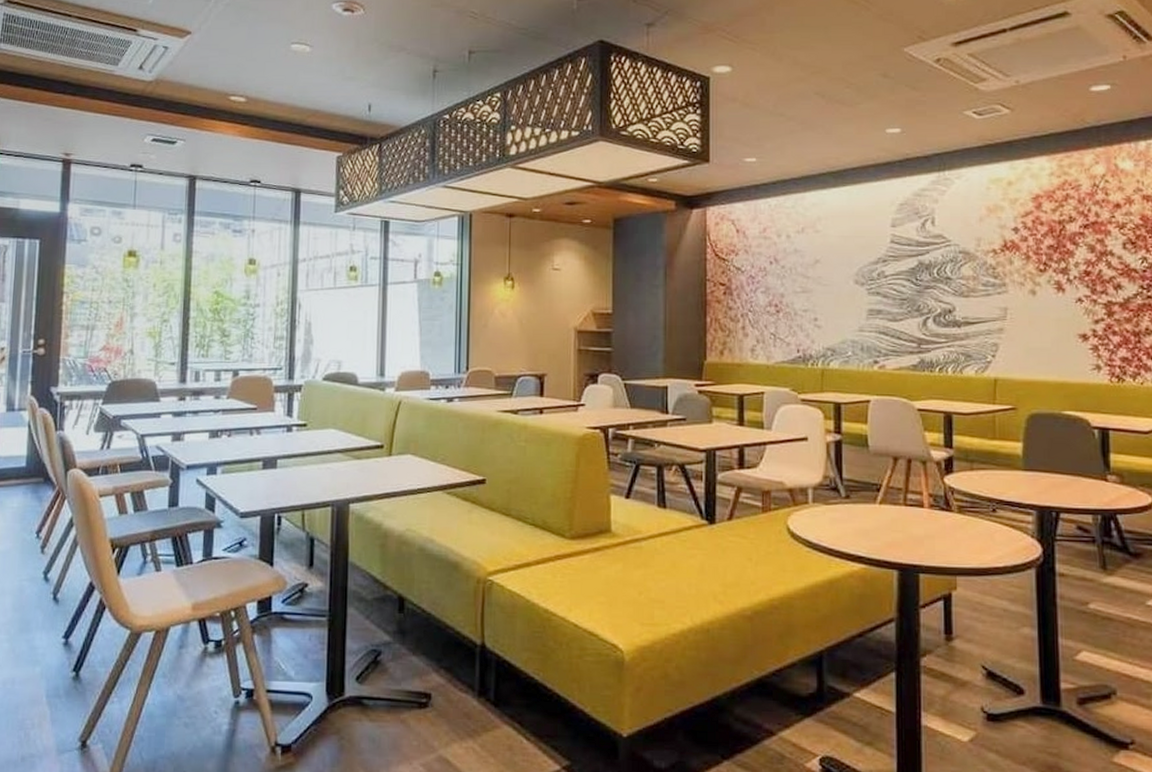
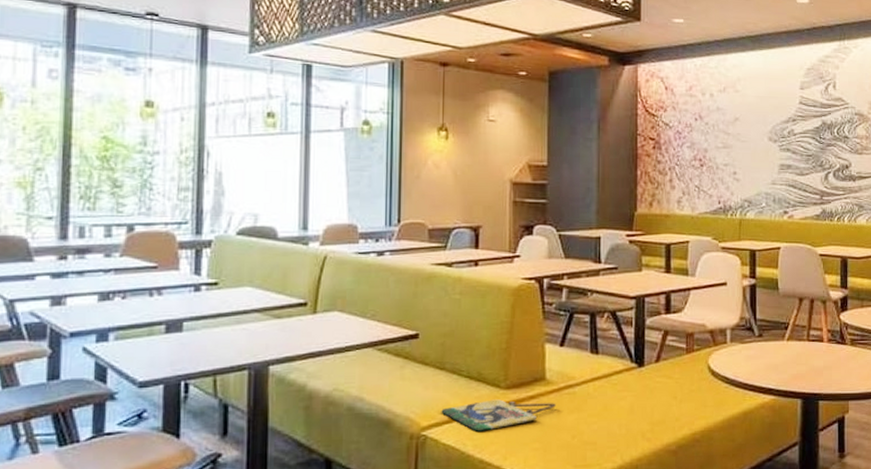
home sign: none [507,549,622,581] -> present [441,399,556,432]

